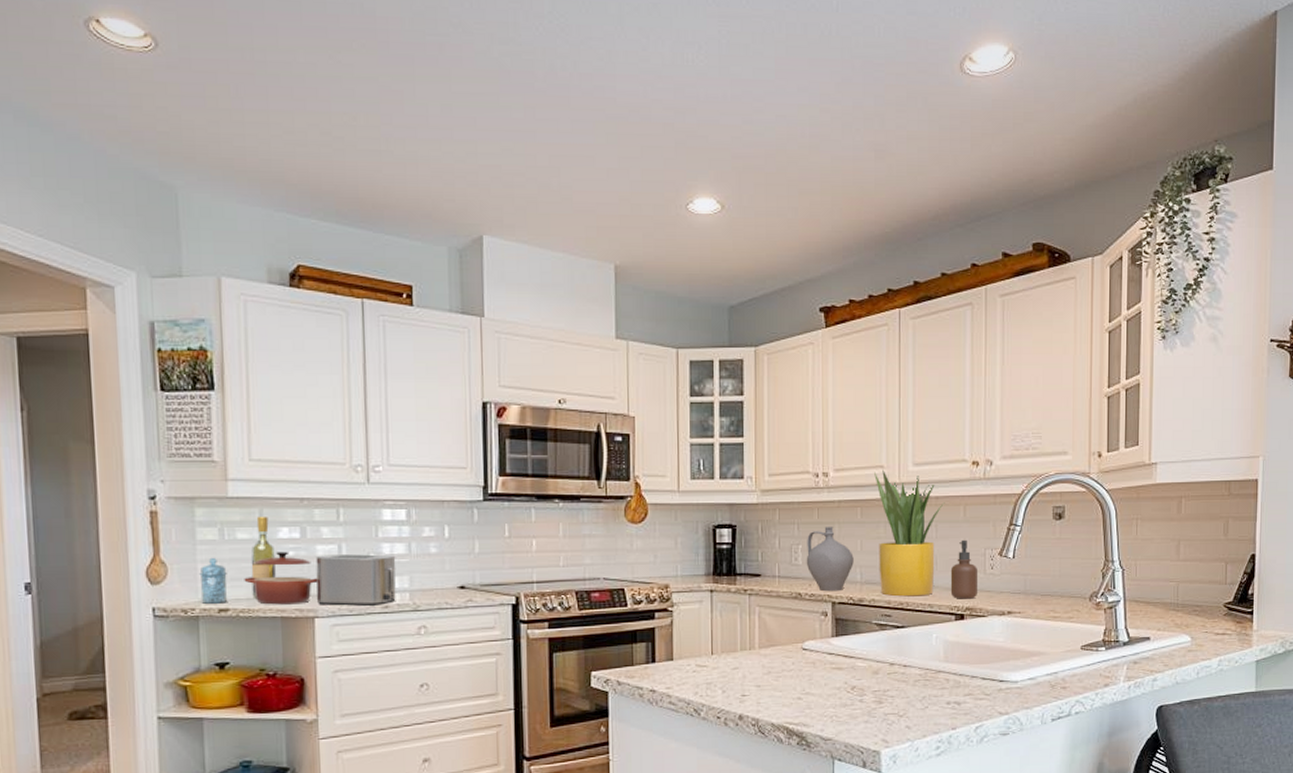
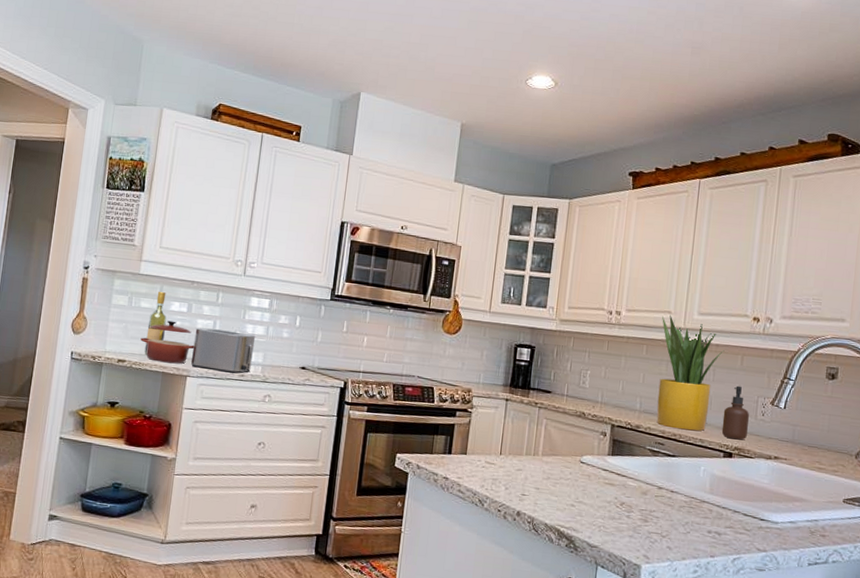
canister: present [199,557,228,604] -> none [106,318,129,356]
ceramic jug: present [806,527,854,592] -> none [592,358,636,416]

